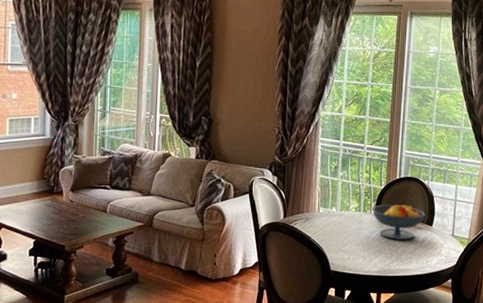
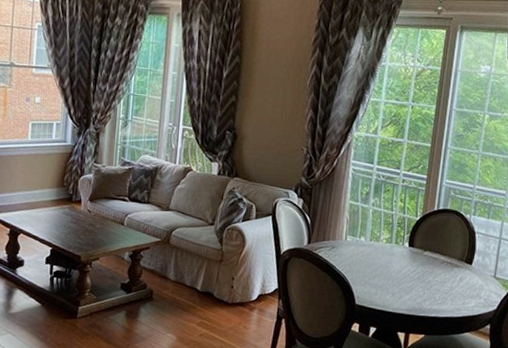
fruit bowl: present [371,204,426,240] -> none [404,237,465,278]

